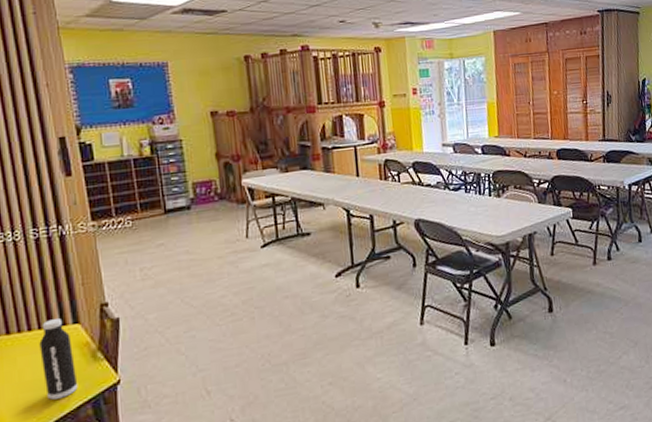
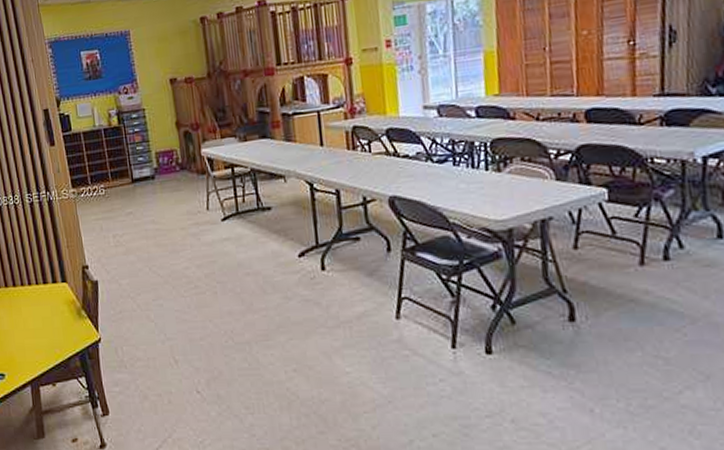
water bottle: present [39,318,78,400] -> none [37,276,68,348]

